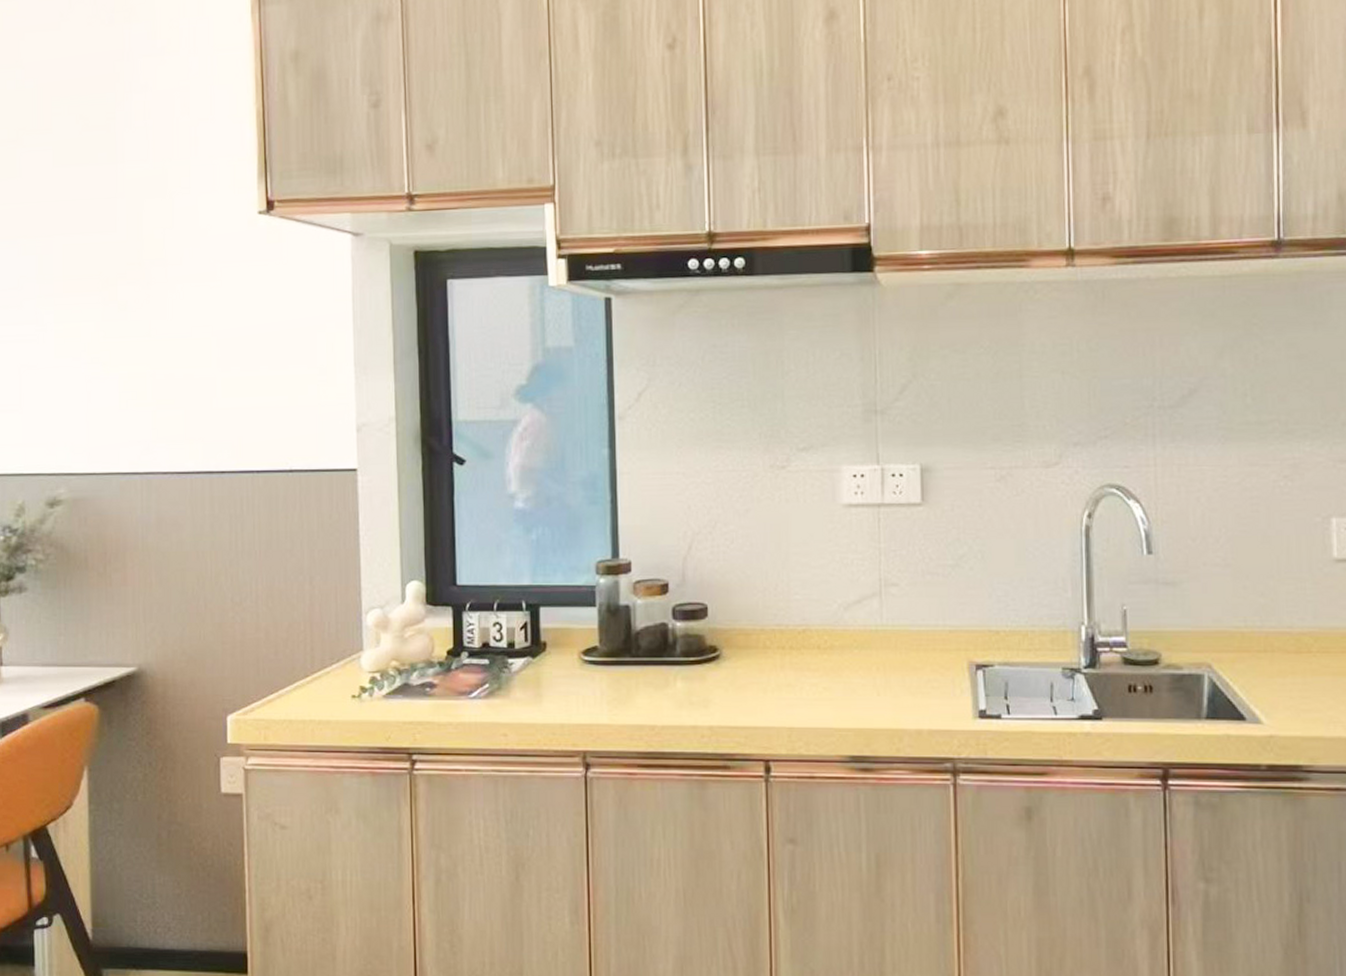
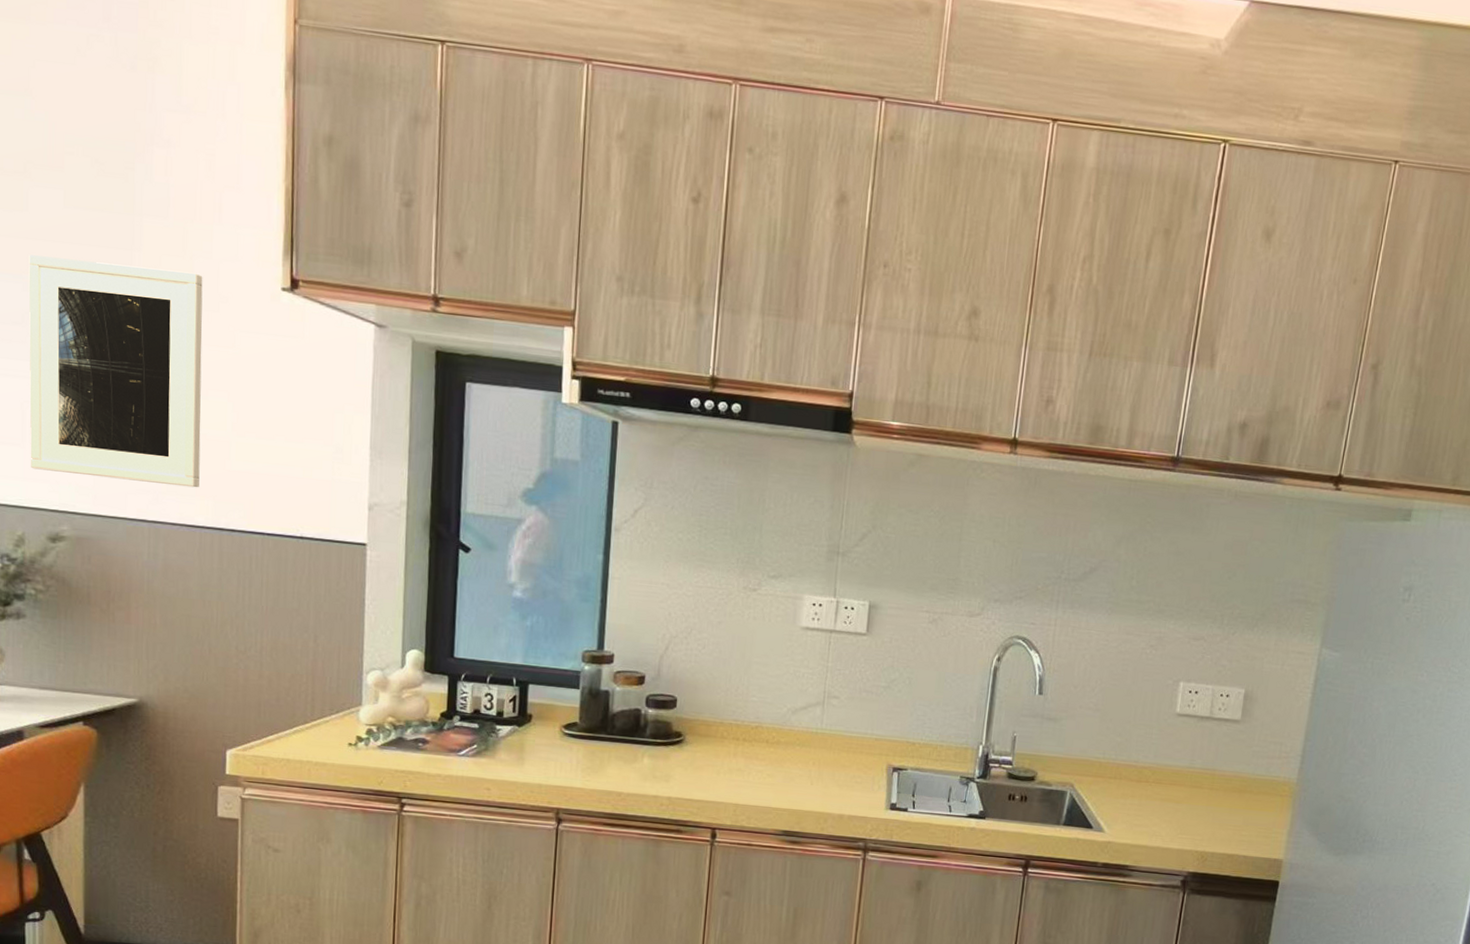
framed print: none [23,210,188,434] -> present [28,255,203,488]

